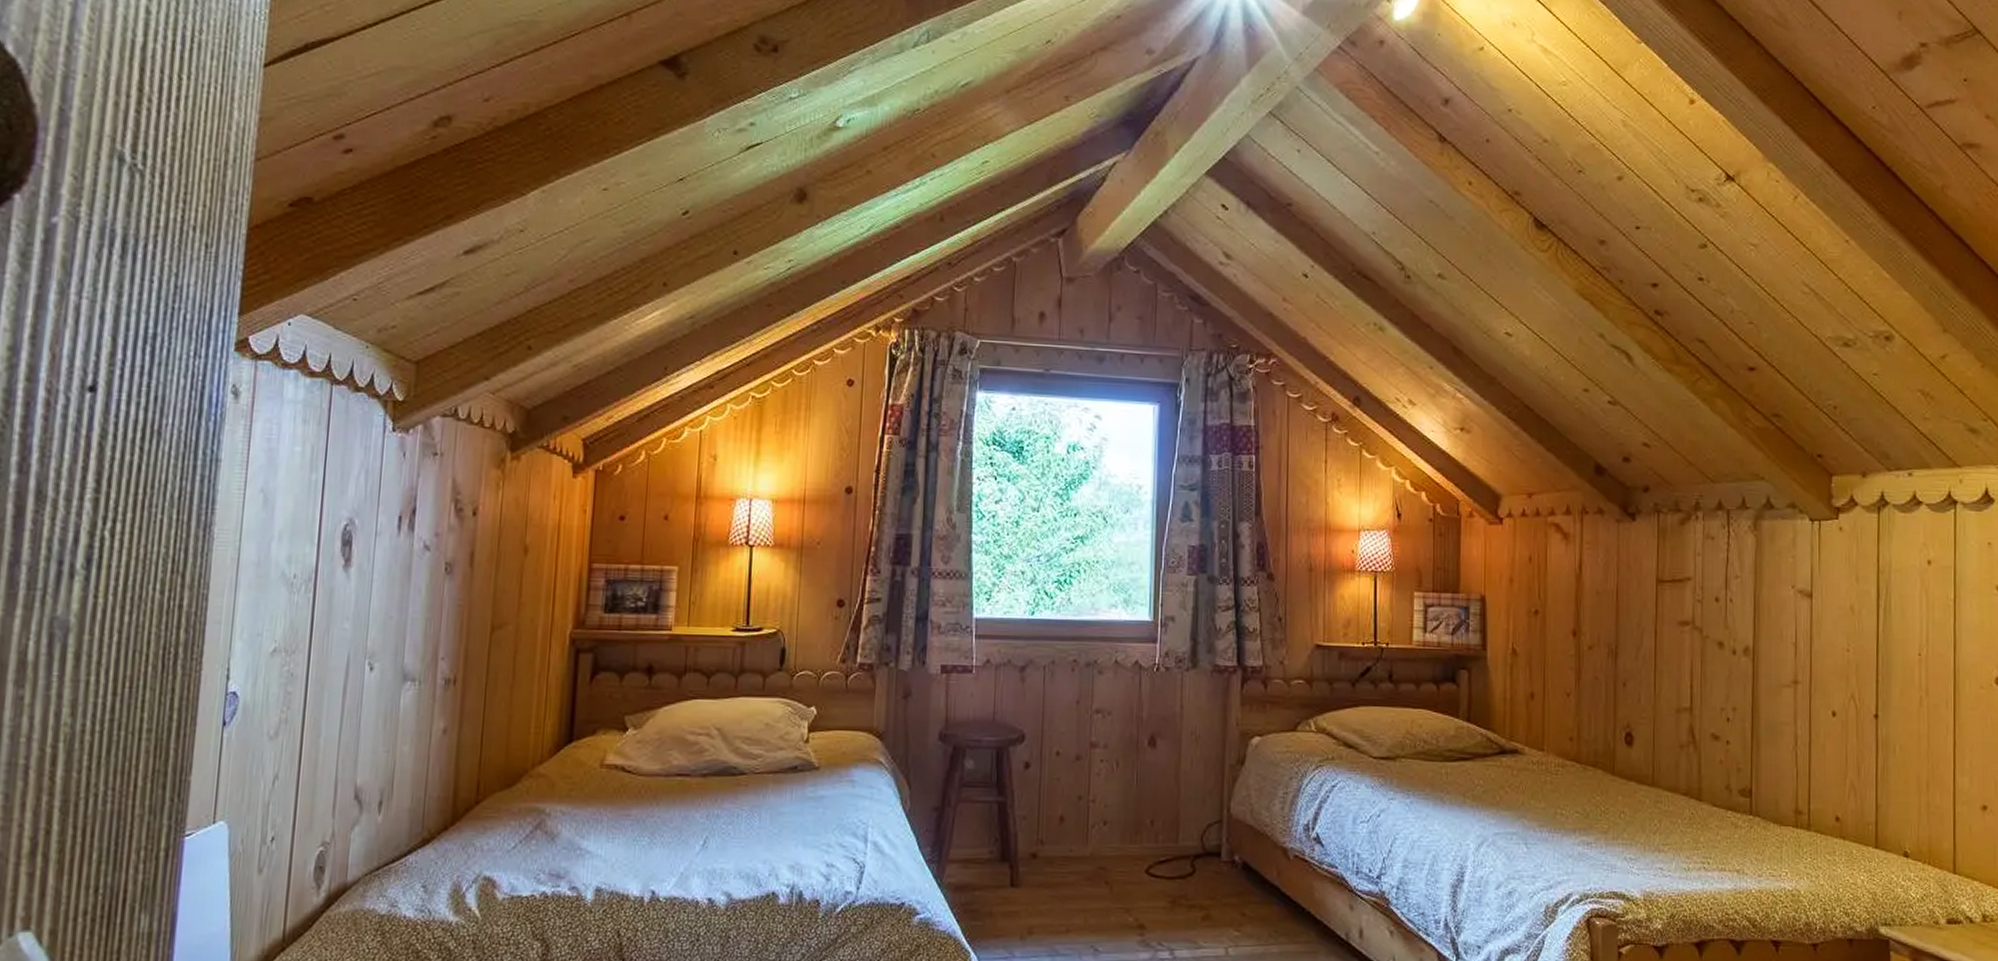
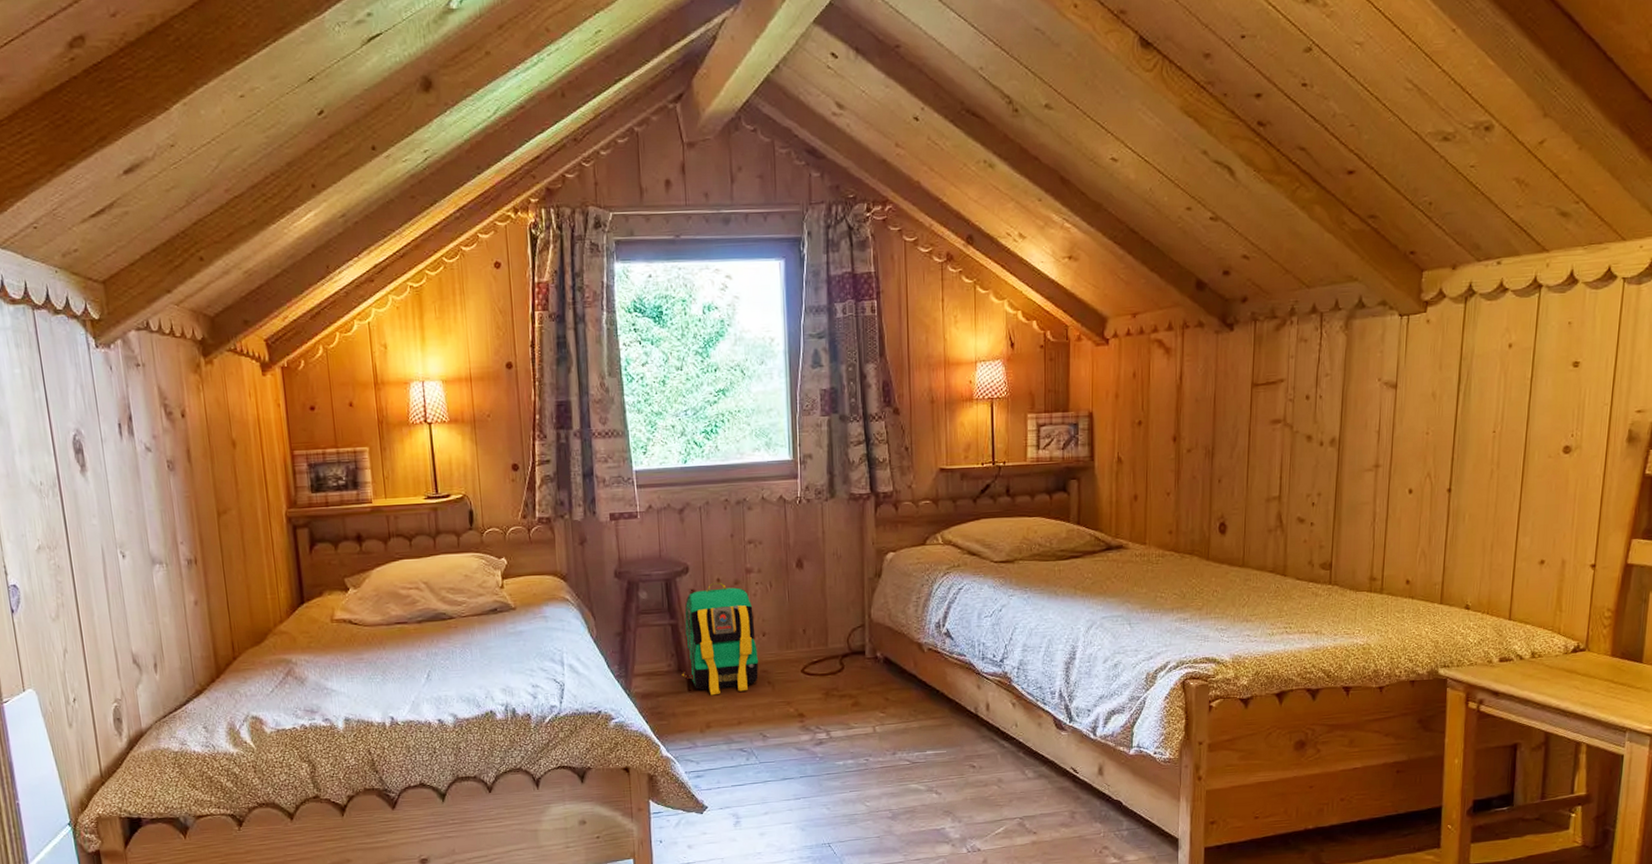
backpack: none [1005,755,1097,894] -> present [682,582,759,696]

